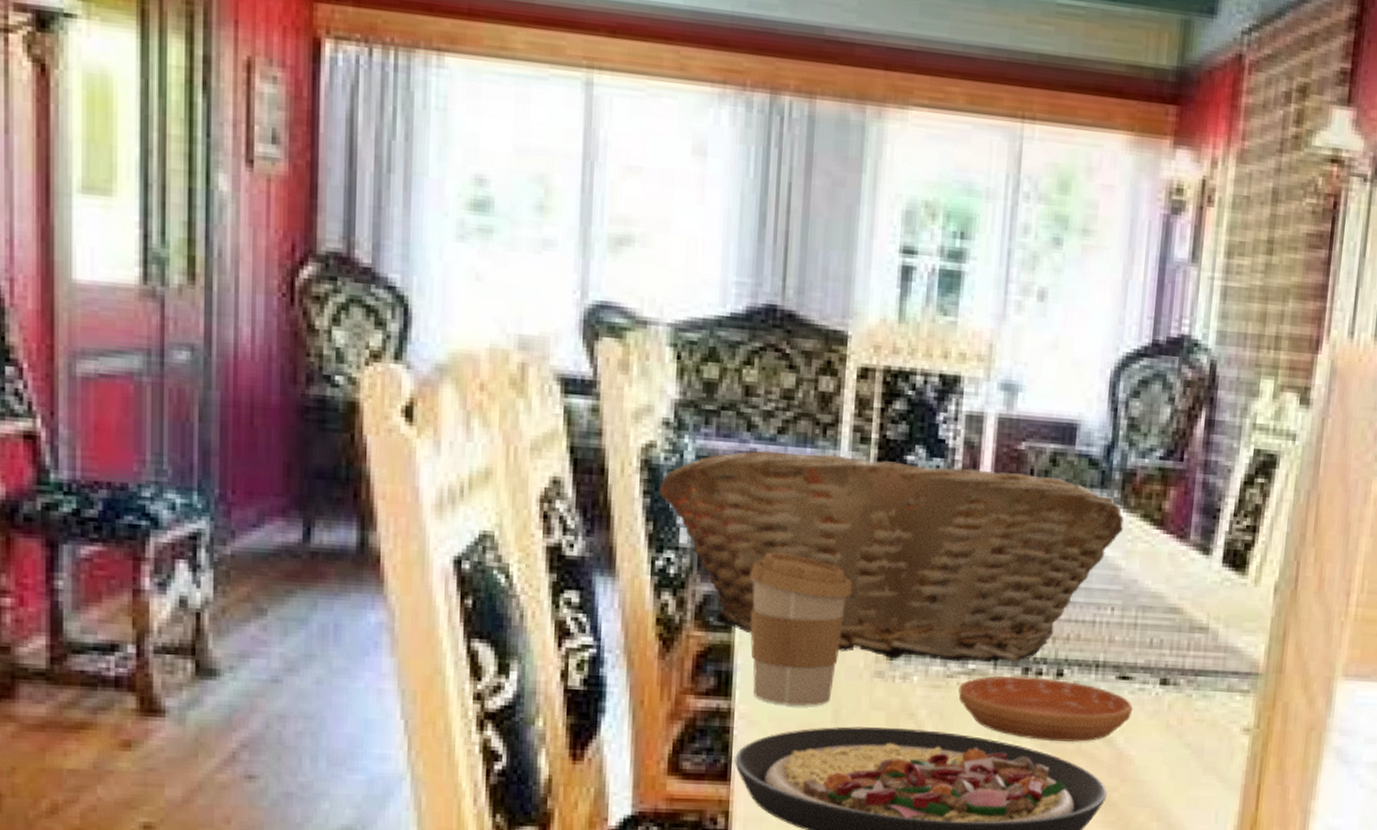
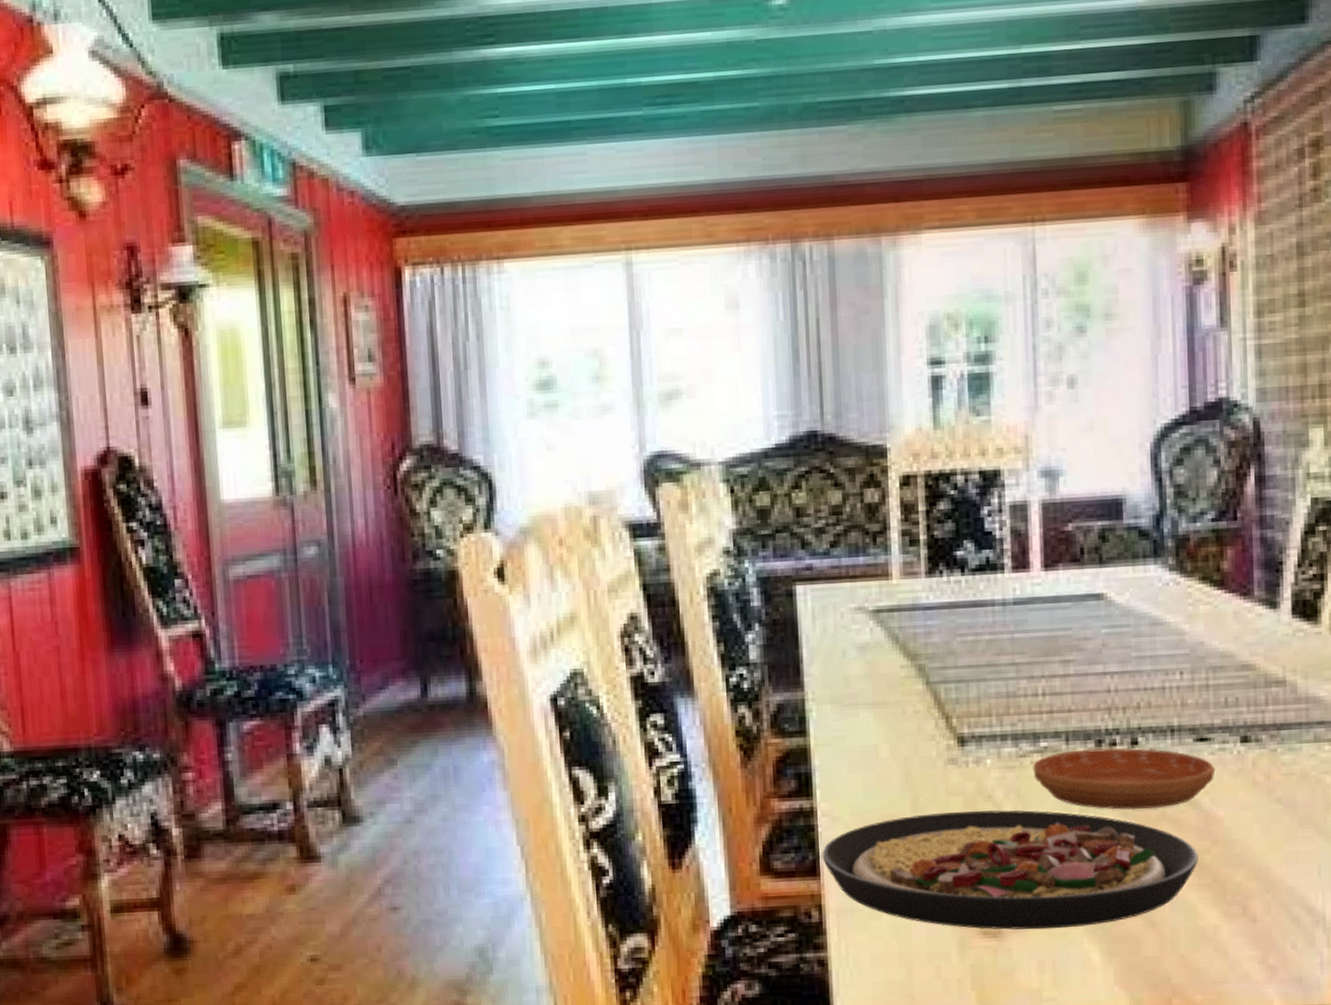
fruit basket: present [659,450,1124,662] -> none [726,553,1183,744]
coffee cup: present [749,552,852,706] -> none [818,657,917,799]

